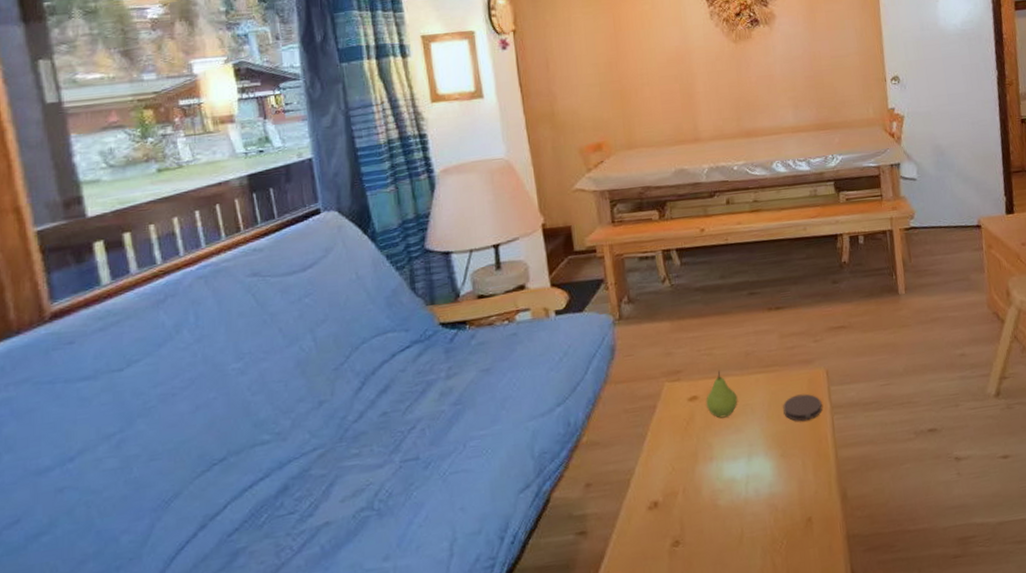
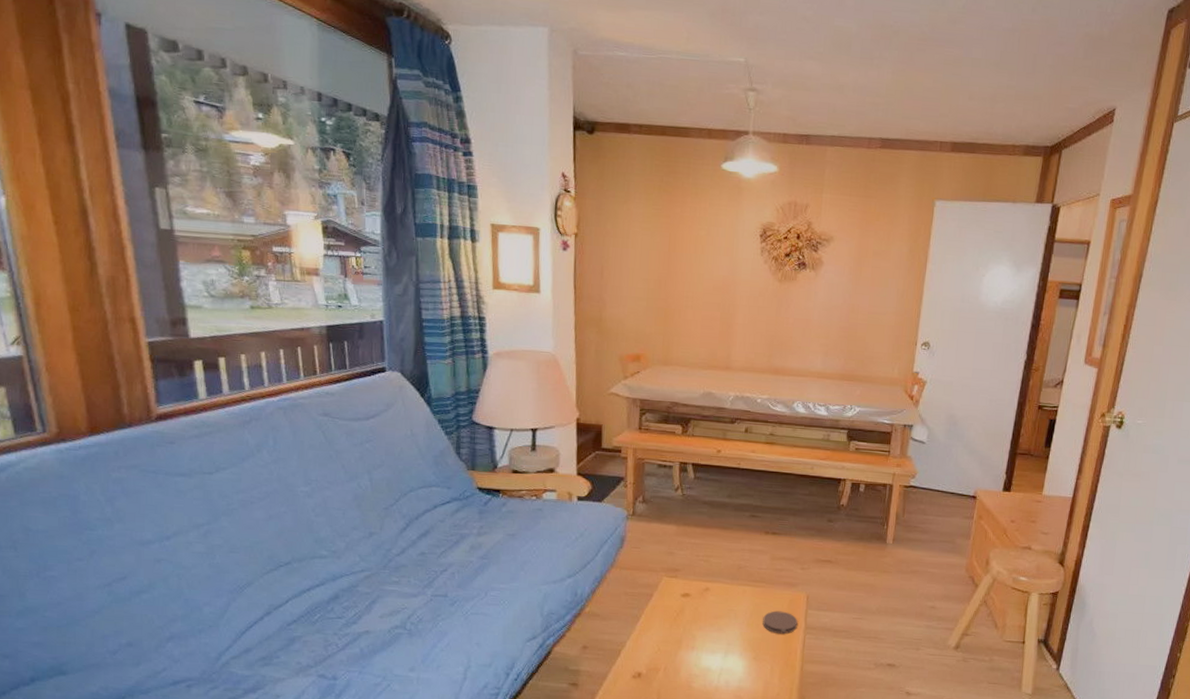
fruit: present [706,370,738,419] -> none [696,576,725,617]

